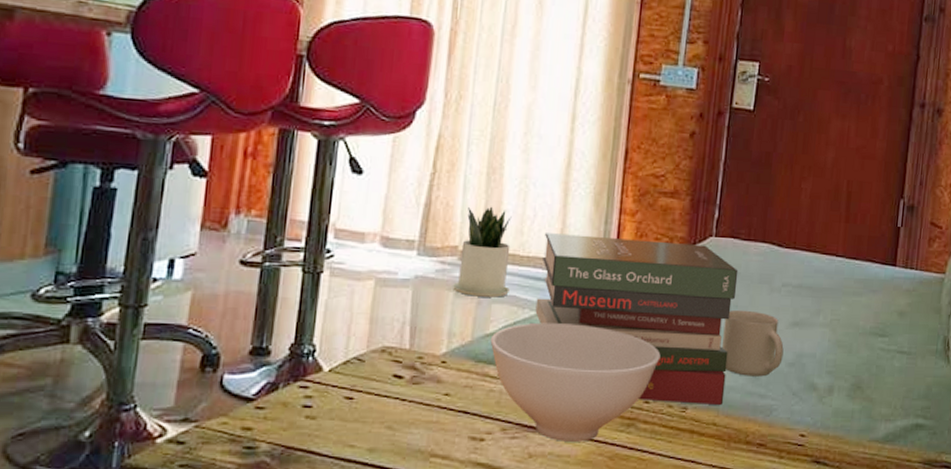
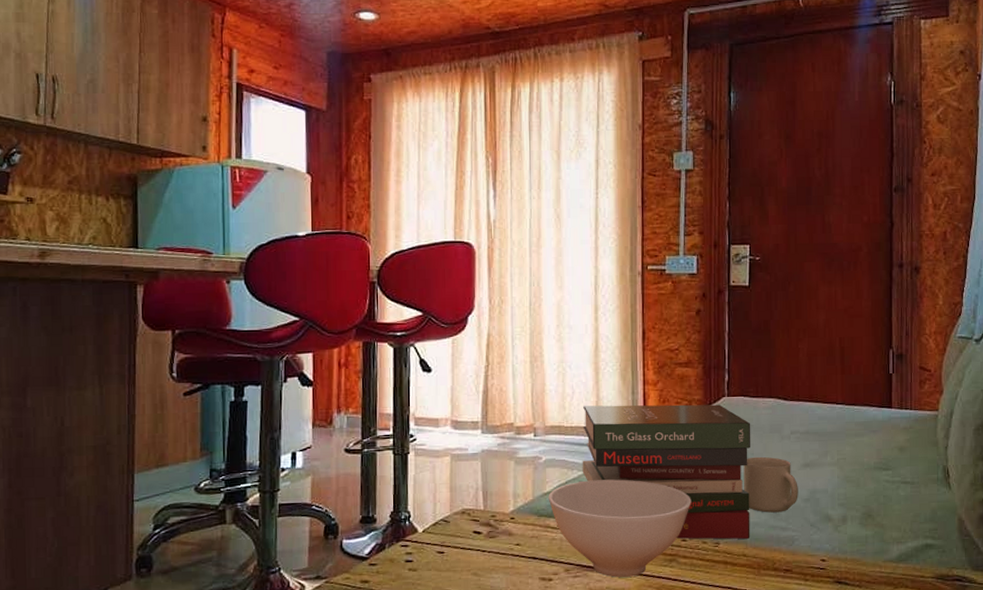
planter: present [452,206,512,298] -> none [512,388,560,463]

